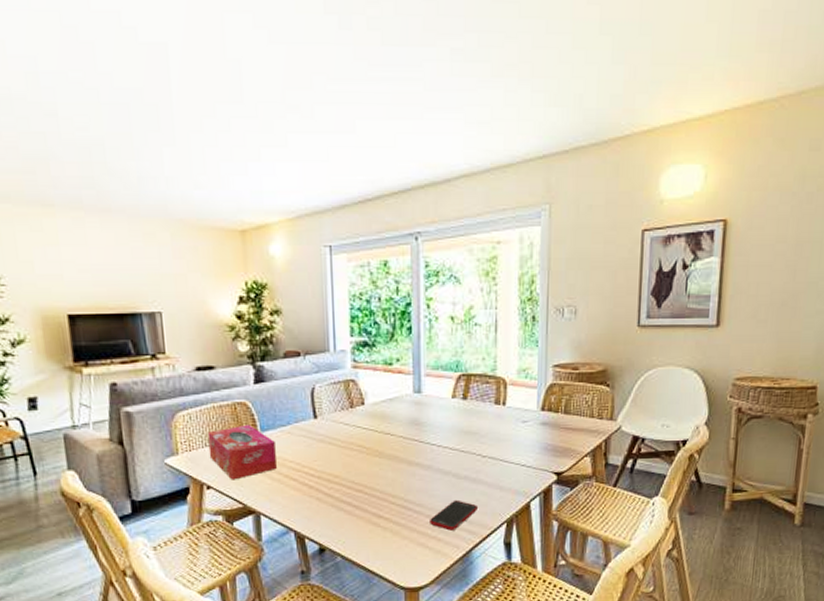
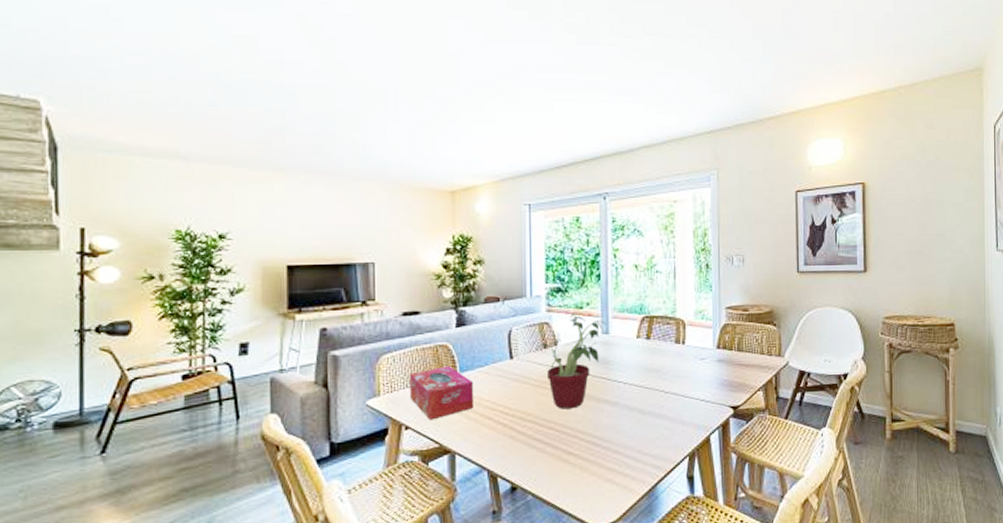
potted plant: none [343,369,419,472] -> present [537,313,607,409]
cell phone: present [430,499,477,531] -> none [617,435,661,466]

